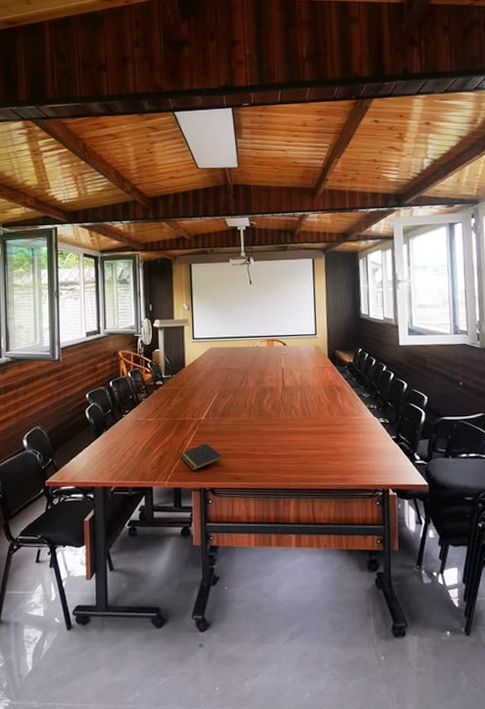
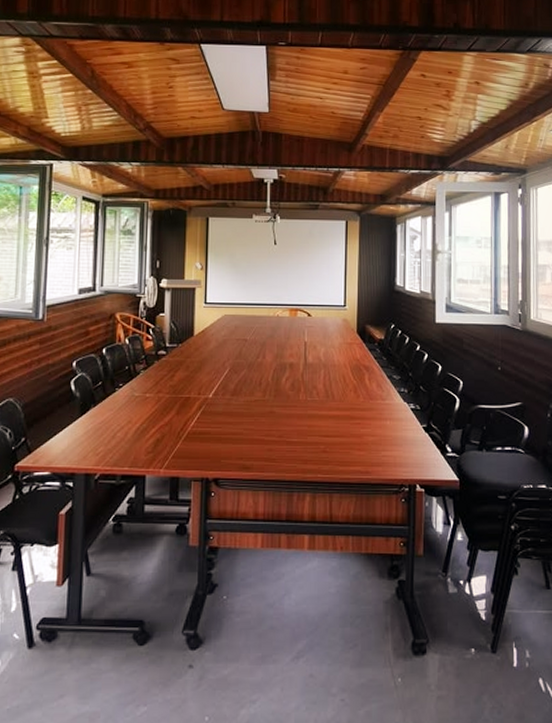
notepad: present [179,443,223,471] -> none [179,426,231,458]

